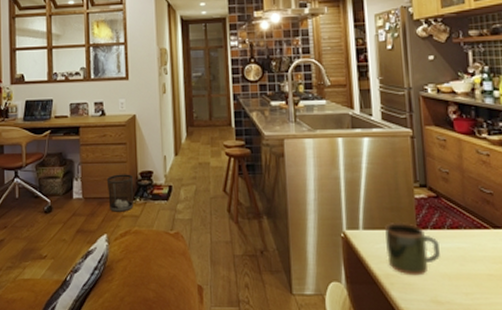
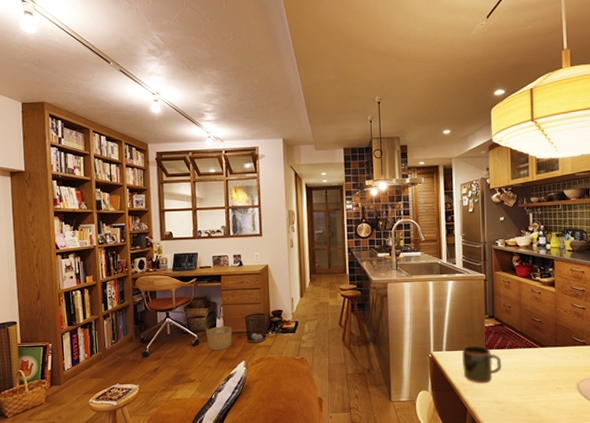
basket: none [60,189,93,220] -> present [206,326,233,351]

